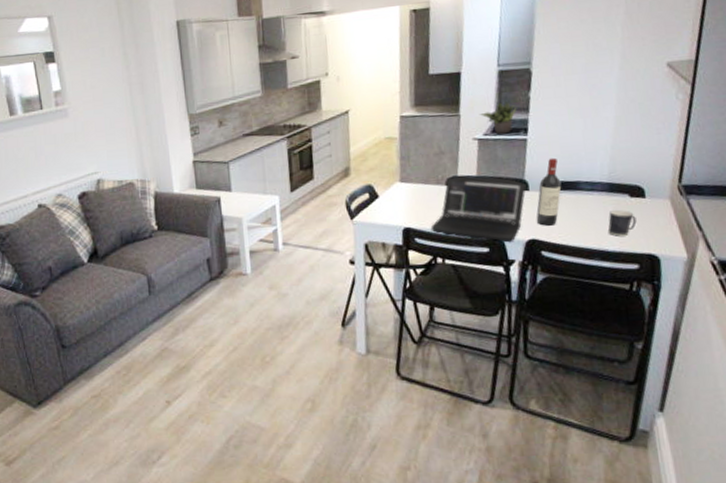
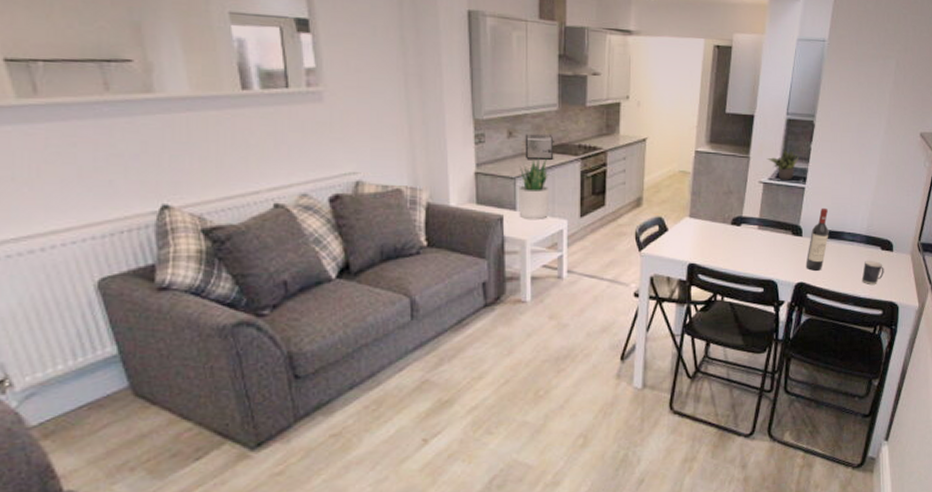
planter: none [232,141,261,199] -> present [519,158,550,221]
toaster: none [233,118,262,145] -> present [524,133,554,161]
laptop: present [432,175,526,242] -> none [715,217,800,283]

